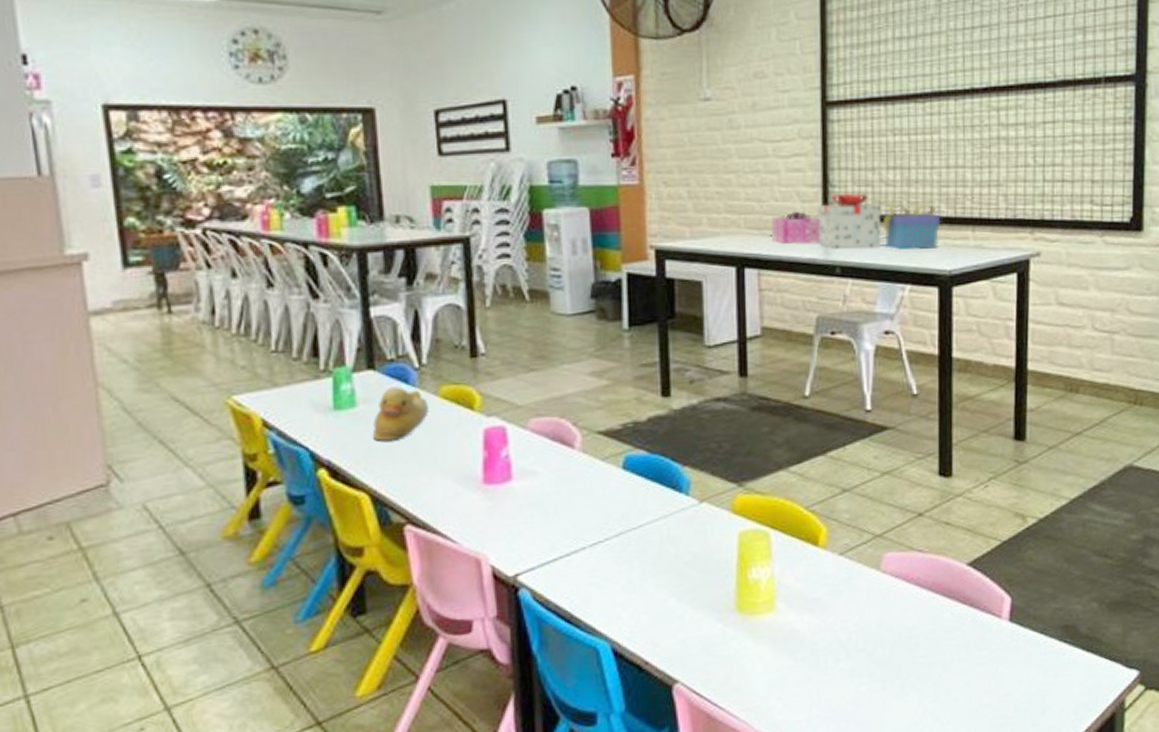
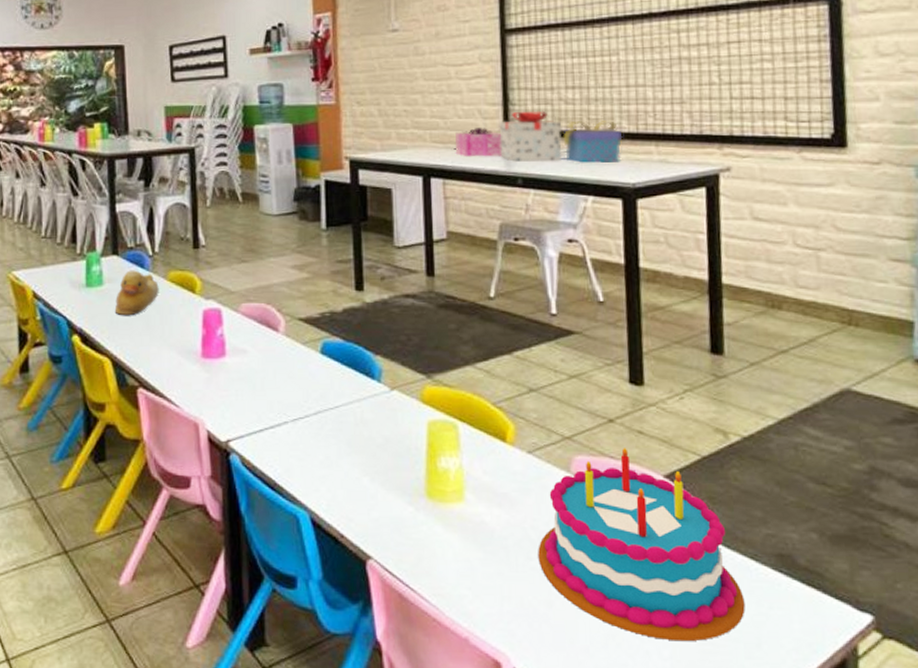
birthday cake: none [847,540,1034,721] -> present [538,448,745,642]

